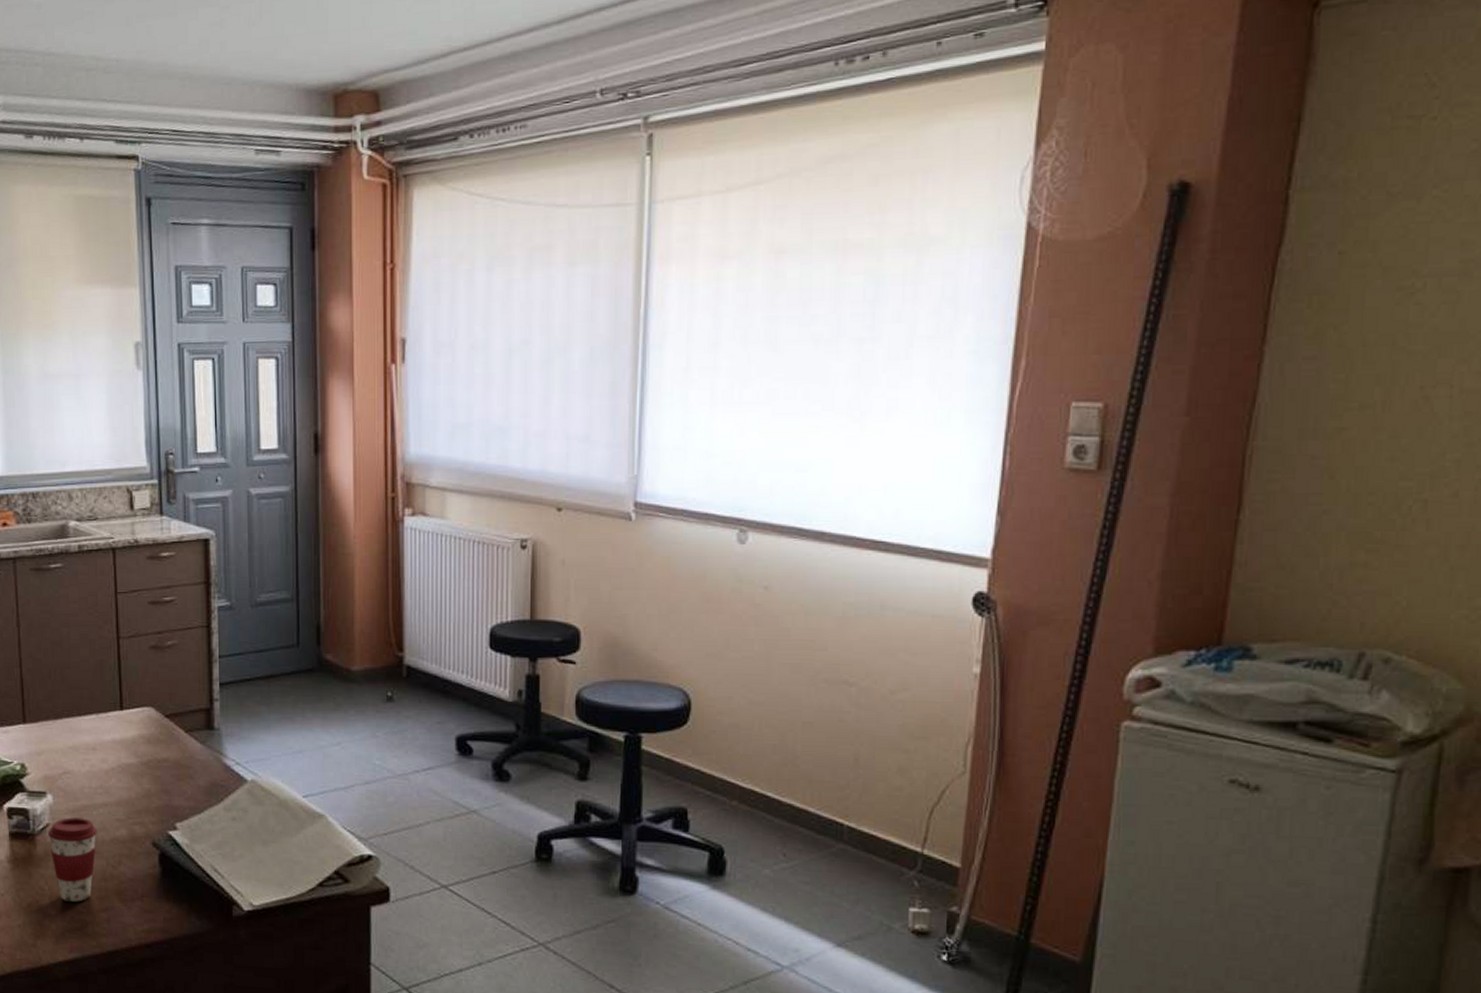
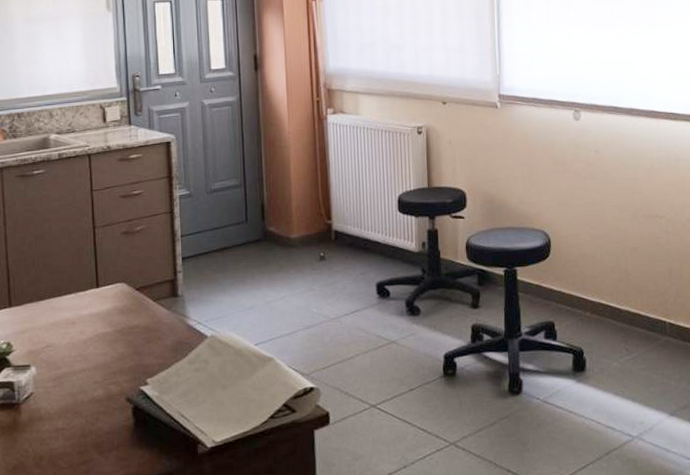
coffee cup: present [47,817,97,902] -> none [31,384,77,460]

